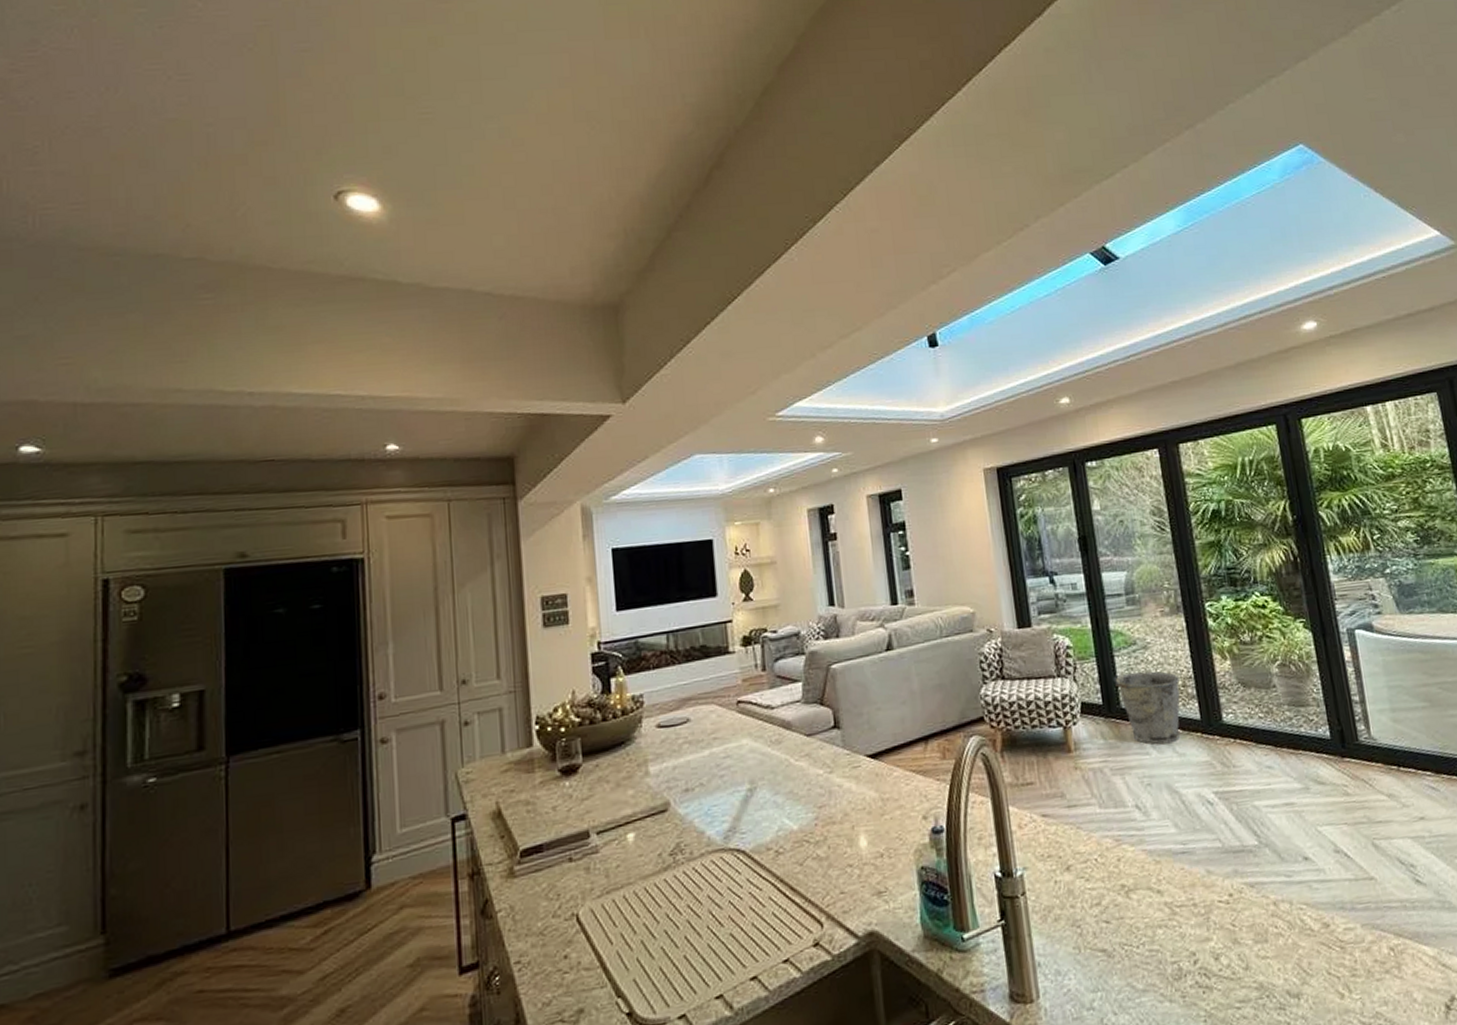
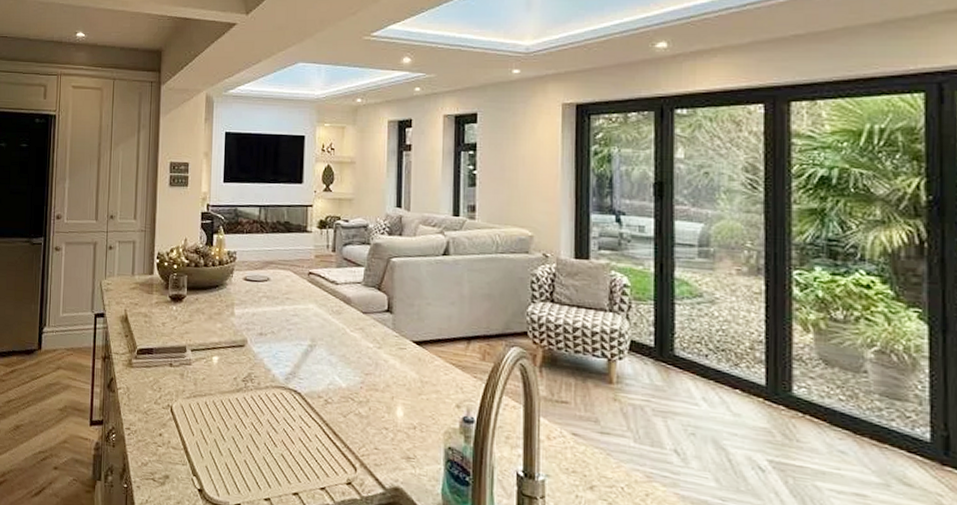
bucket: present [1113,671,1181,745] -> none [670,322,749,401]

